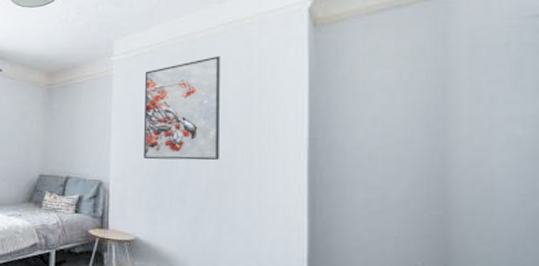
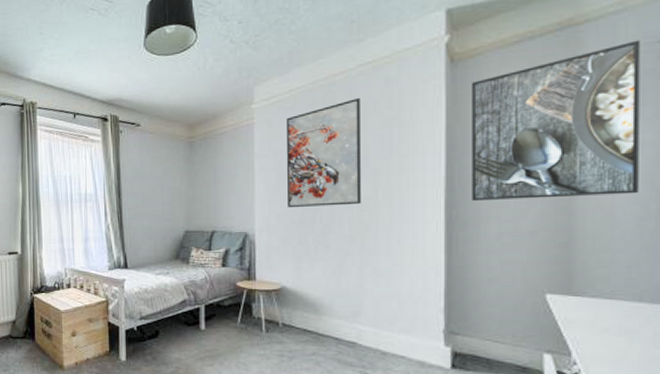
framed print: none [336,13,521,169] -> present [472,40,641,202]

